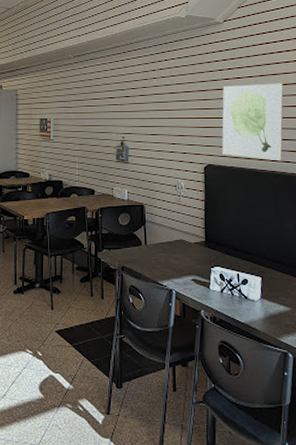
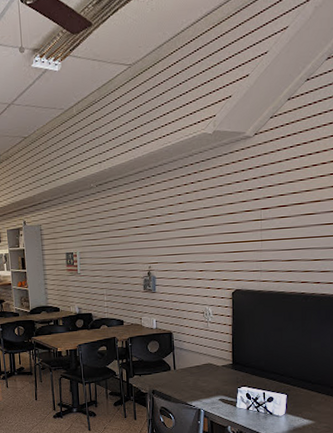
wall art: present [222,83,284,161] -> none [250,200,317,283]

